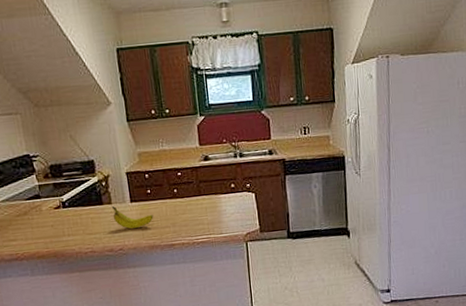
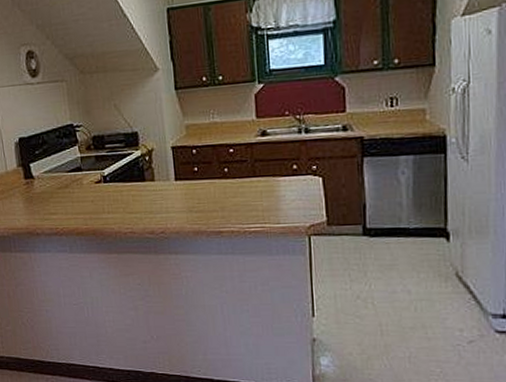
fruit: present [111,206,154,229] -> none [154,184,200,210]

